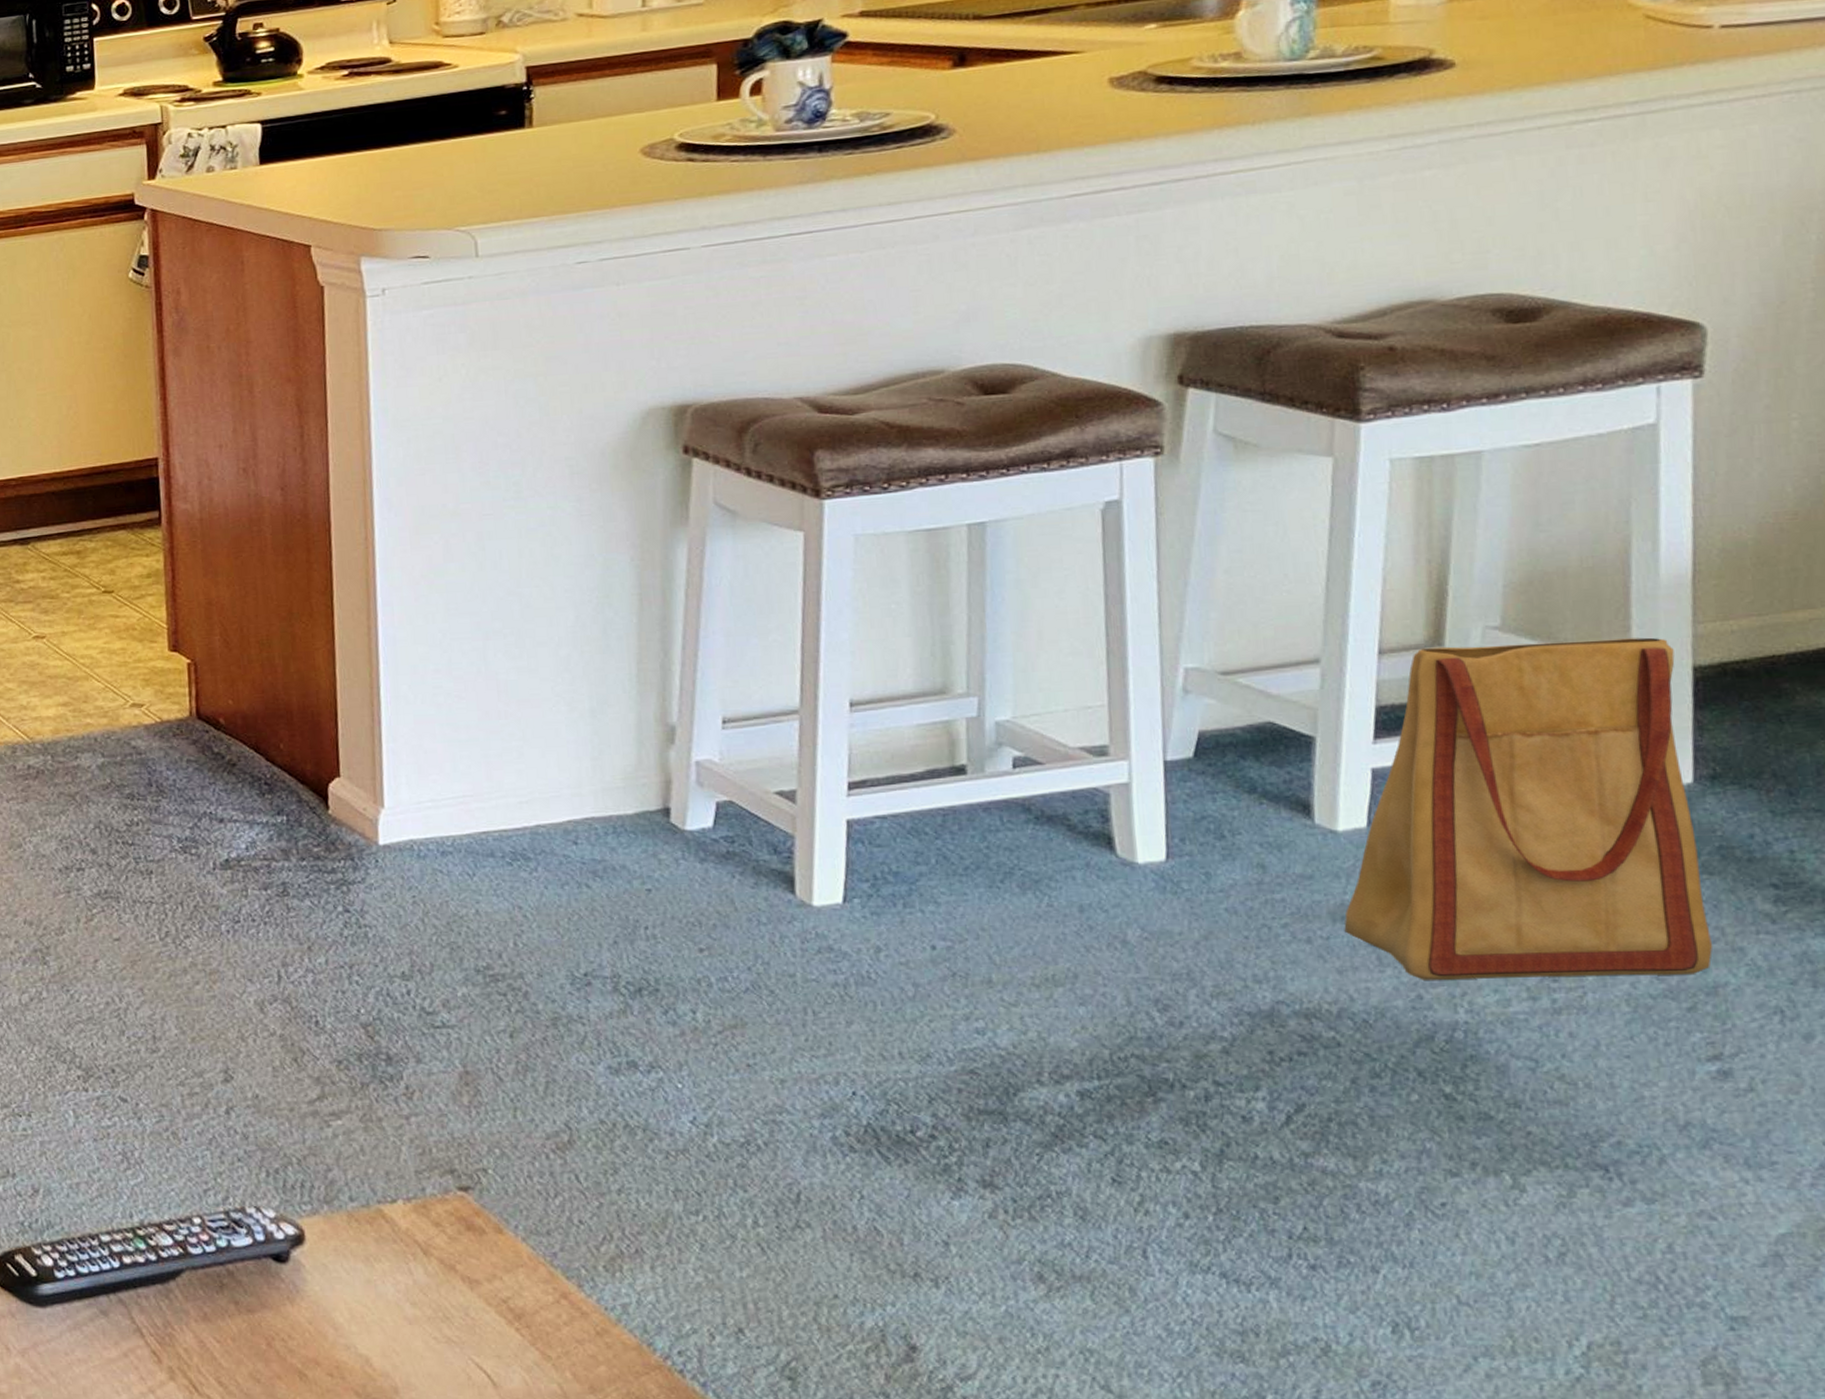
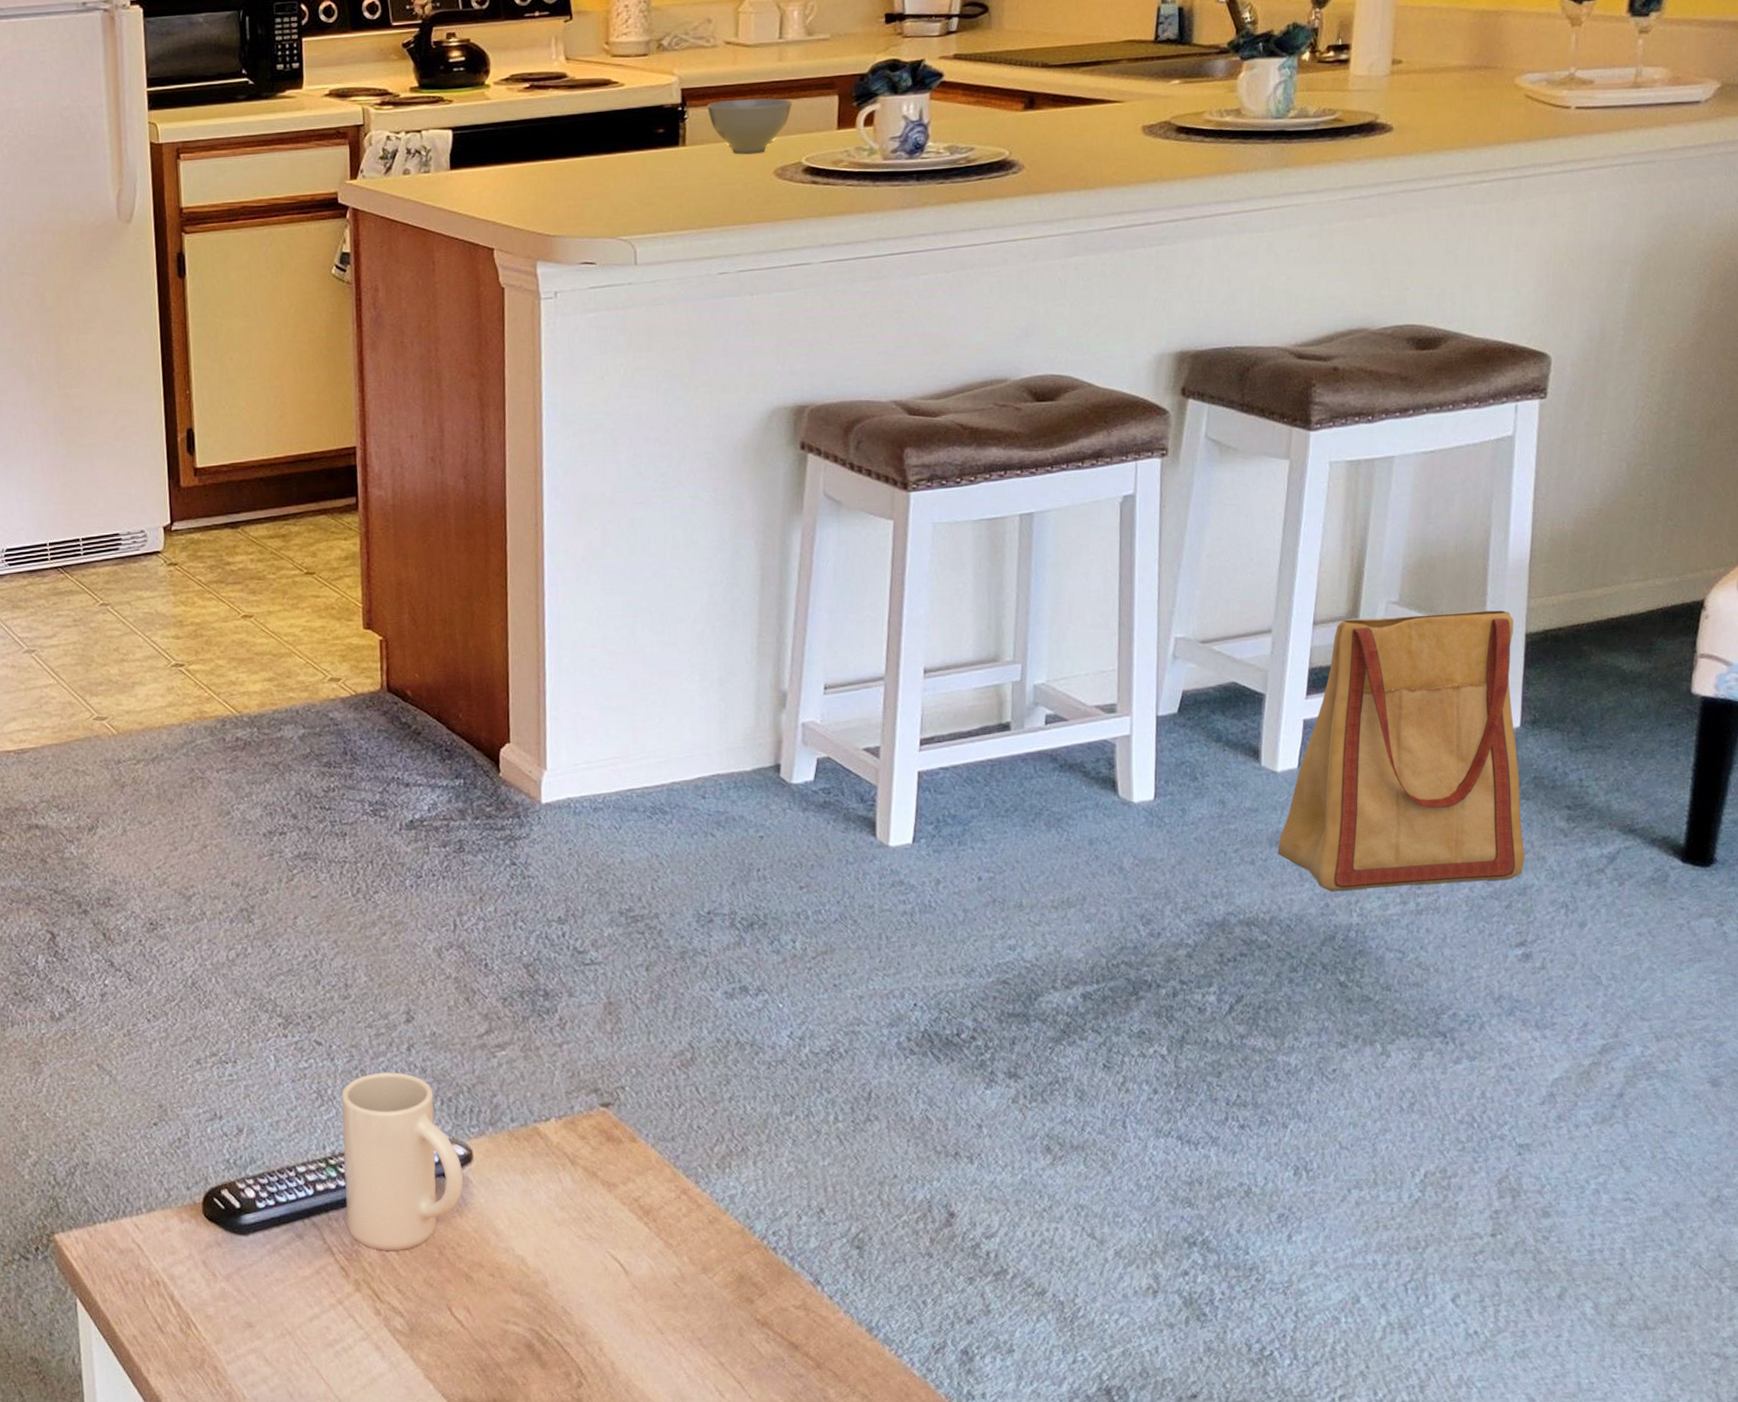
mug: none [150,1136,294,1338] -> present [341,1072,463,1251]
bowl: none [557,71,661,134] -> present [707,98,793,155]

